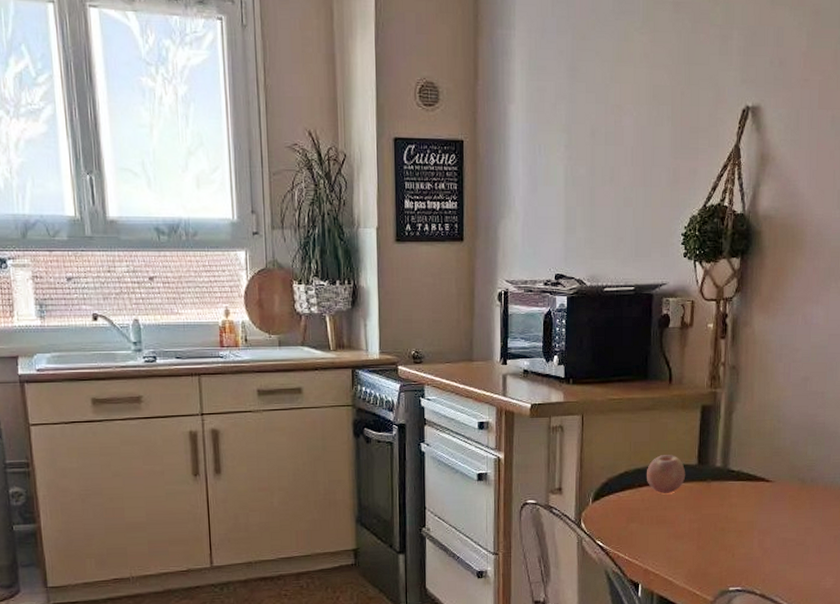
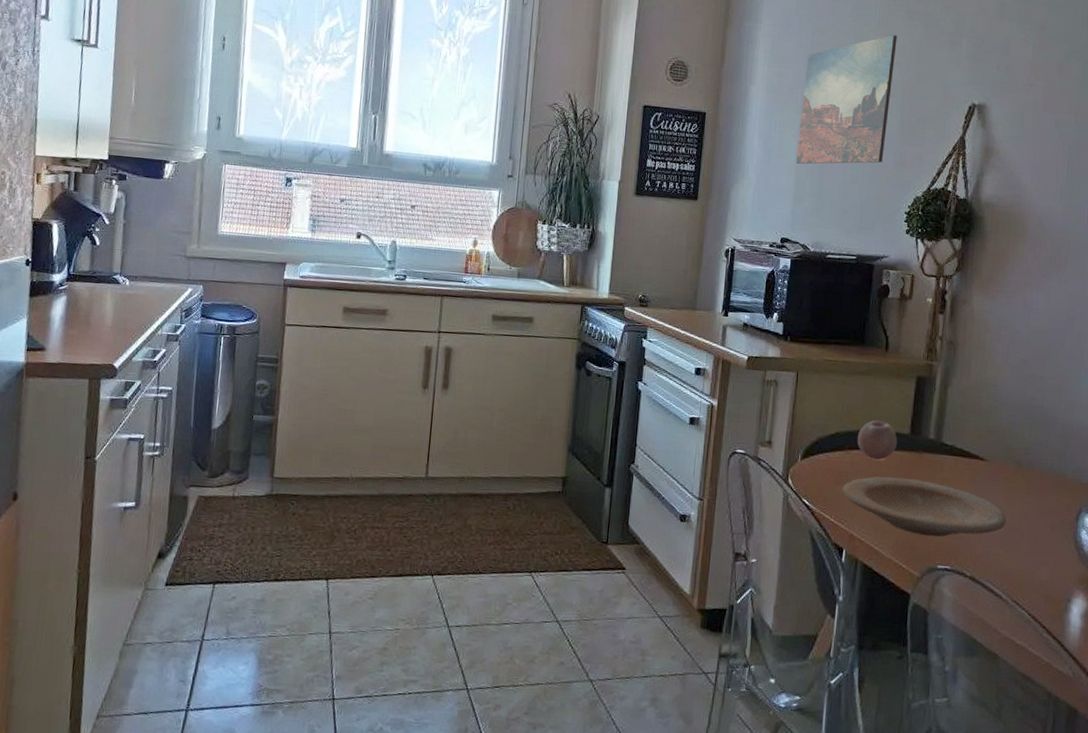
wall art: none [564,32,664,190] -> present [795,35,897,164]
plate: none [634,508,793,562] -> present [842,477,1007,537]

